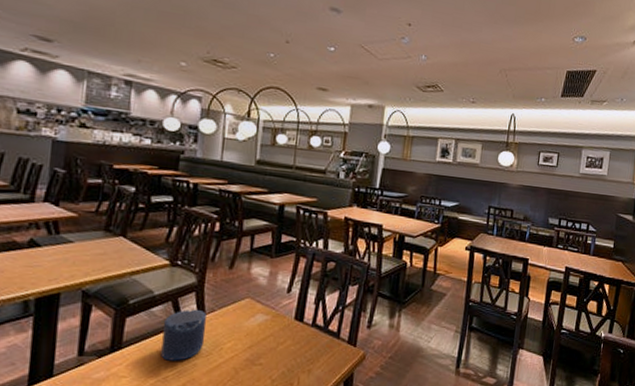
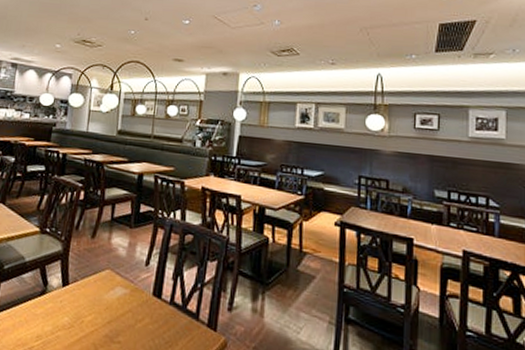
candle: present [161,309,207,361] -> none [28,277,70,331]

